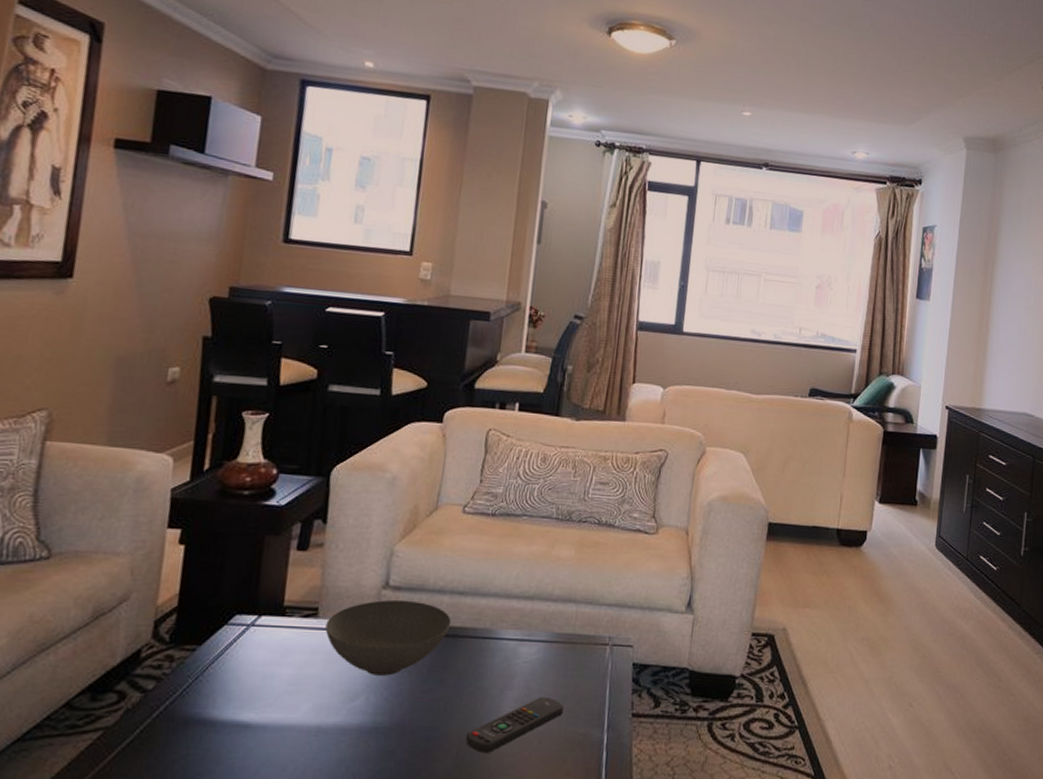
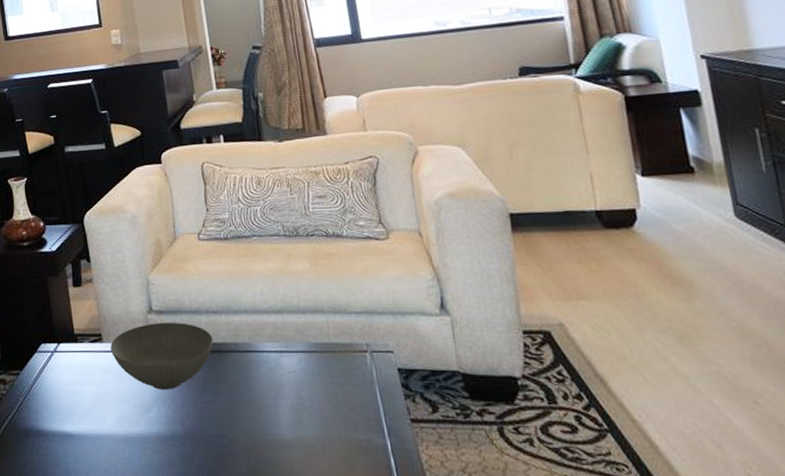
remote control: present [465,696,564,753] -> none [252,404,339,459]

